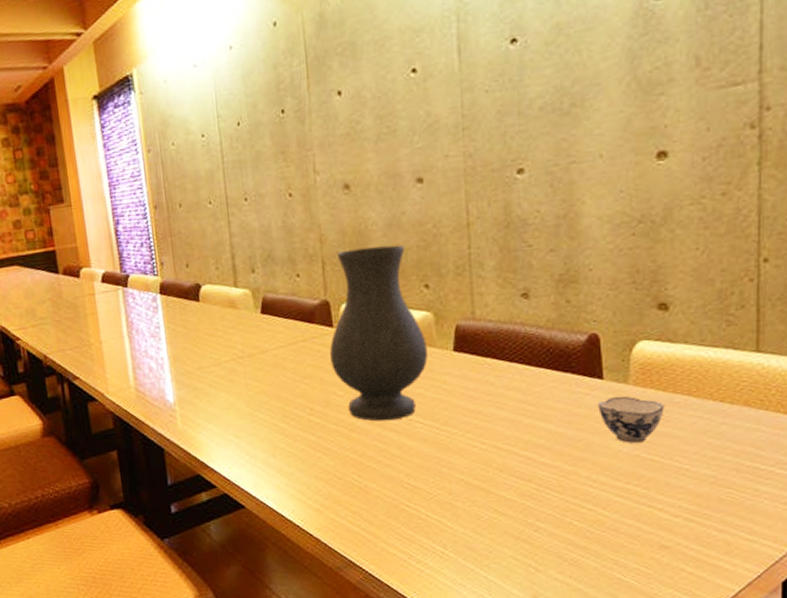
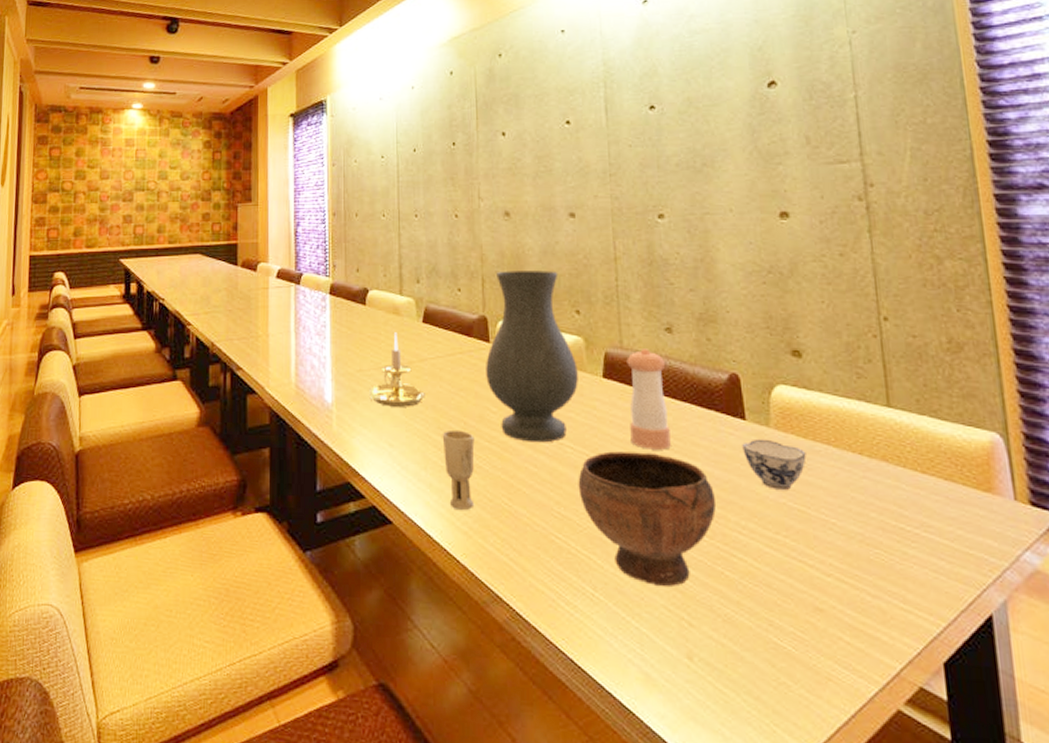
candle holder: none [211,326,269,401] -> present [369,332,425,407]
cup: none [288,416,325,491] -> present [442,429,475,511]
bowl: none [428,420,567,539] -> present [578,451,716,586]
pepper shaker: none [479,317,524,417] -> present [626,349,671,450]

